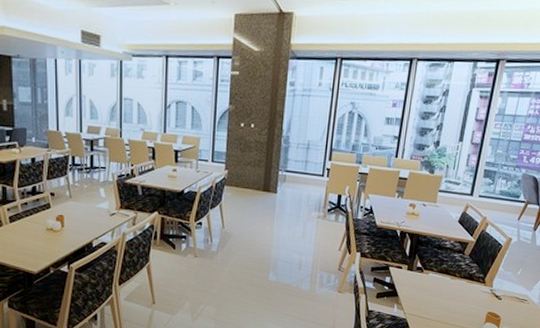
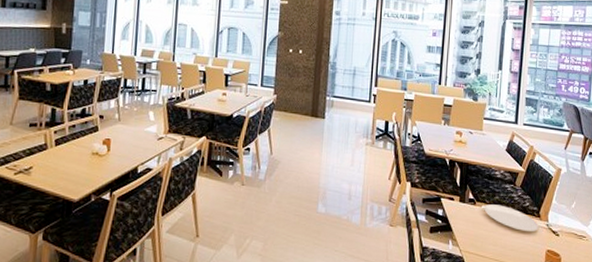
plate: none [431,272,483,297] -> present [484,204,539,232]

